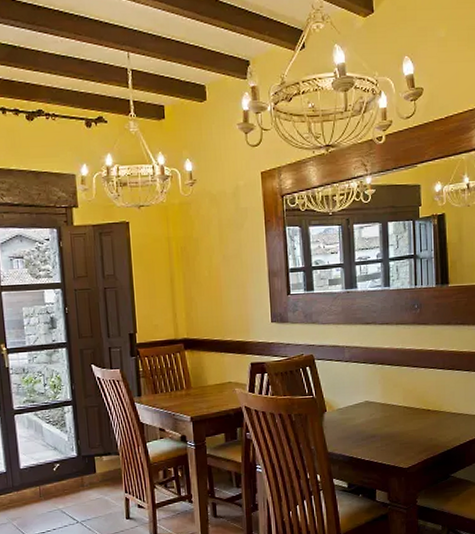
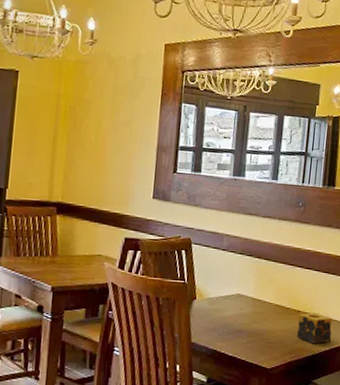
candle: none [428,409,465,440] -> present [297,312,333,344]

